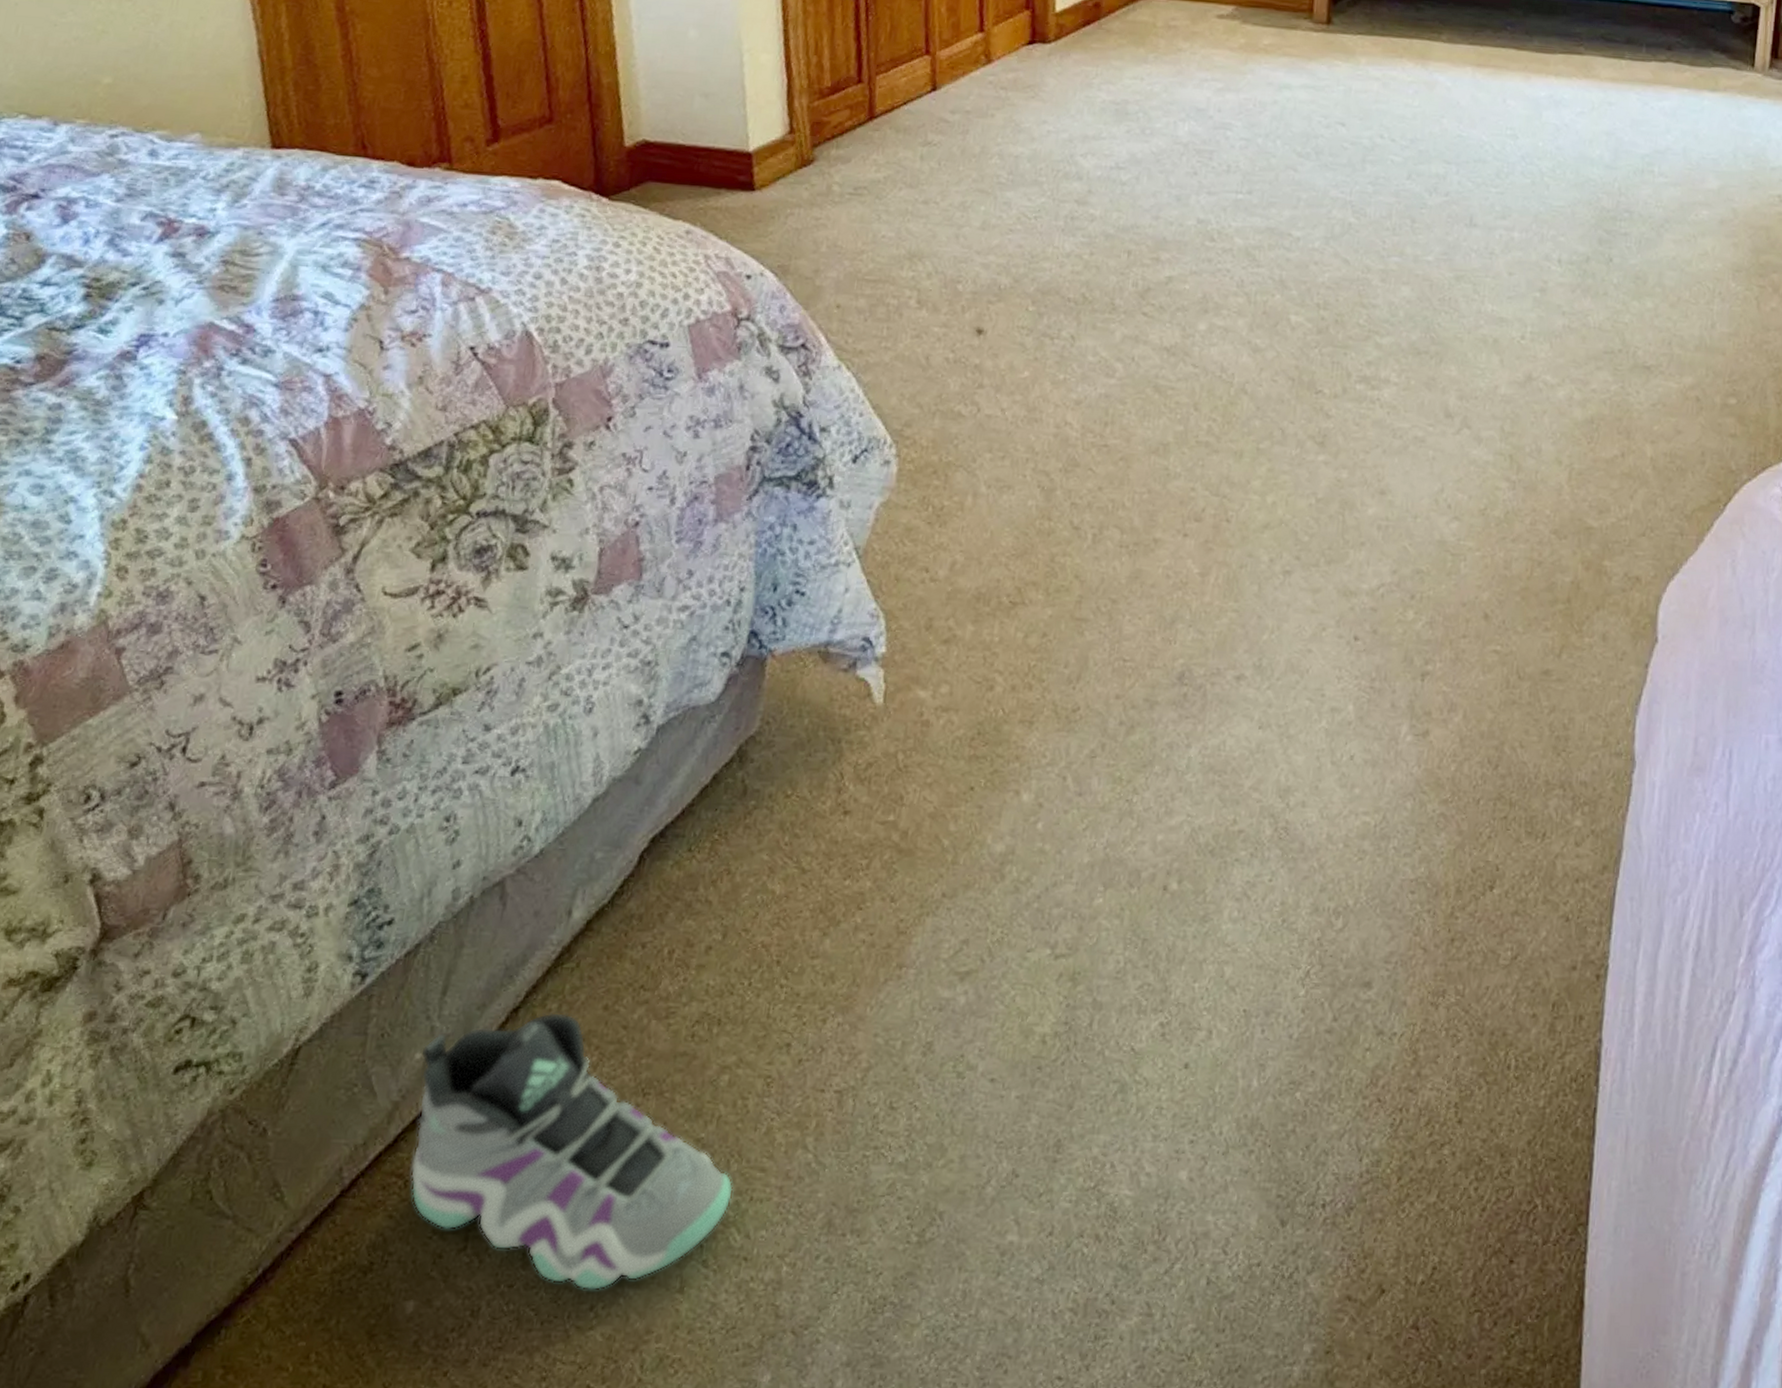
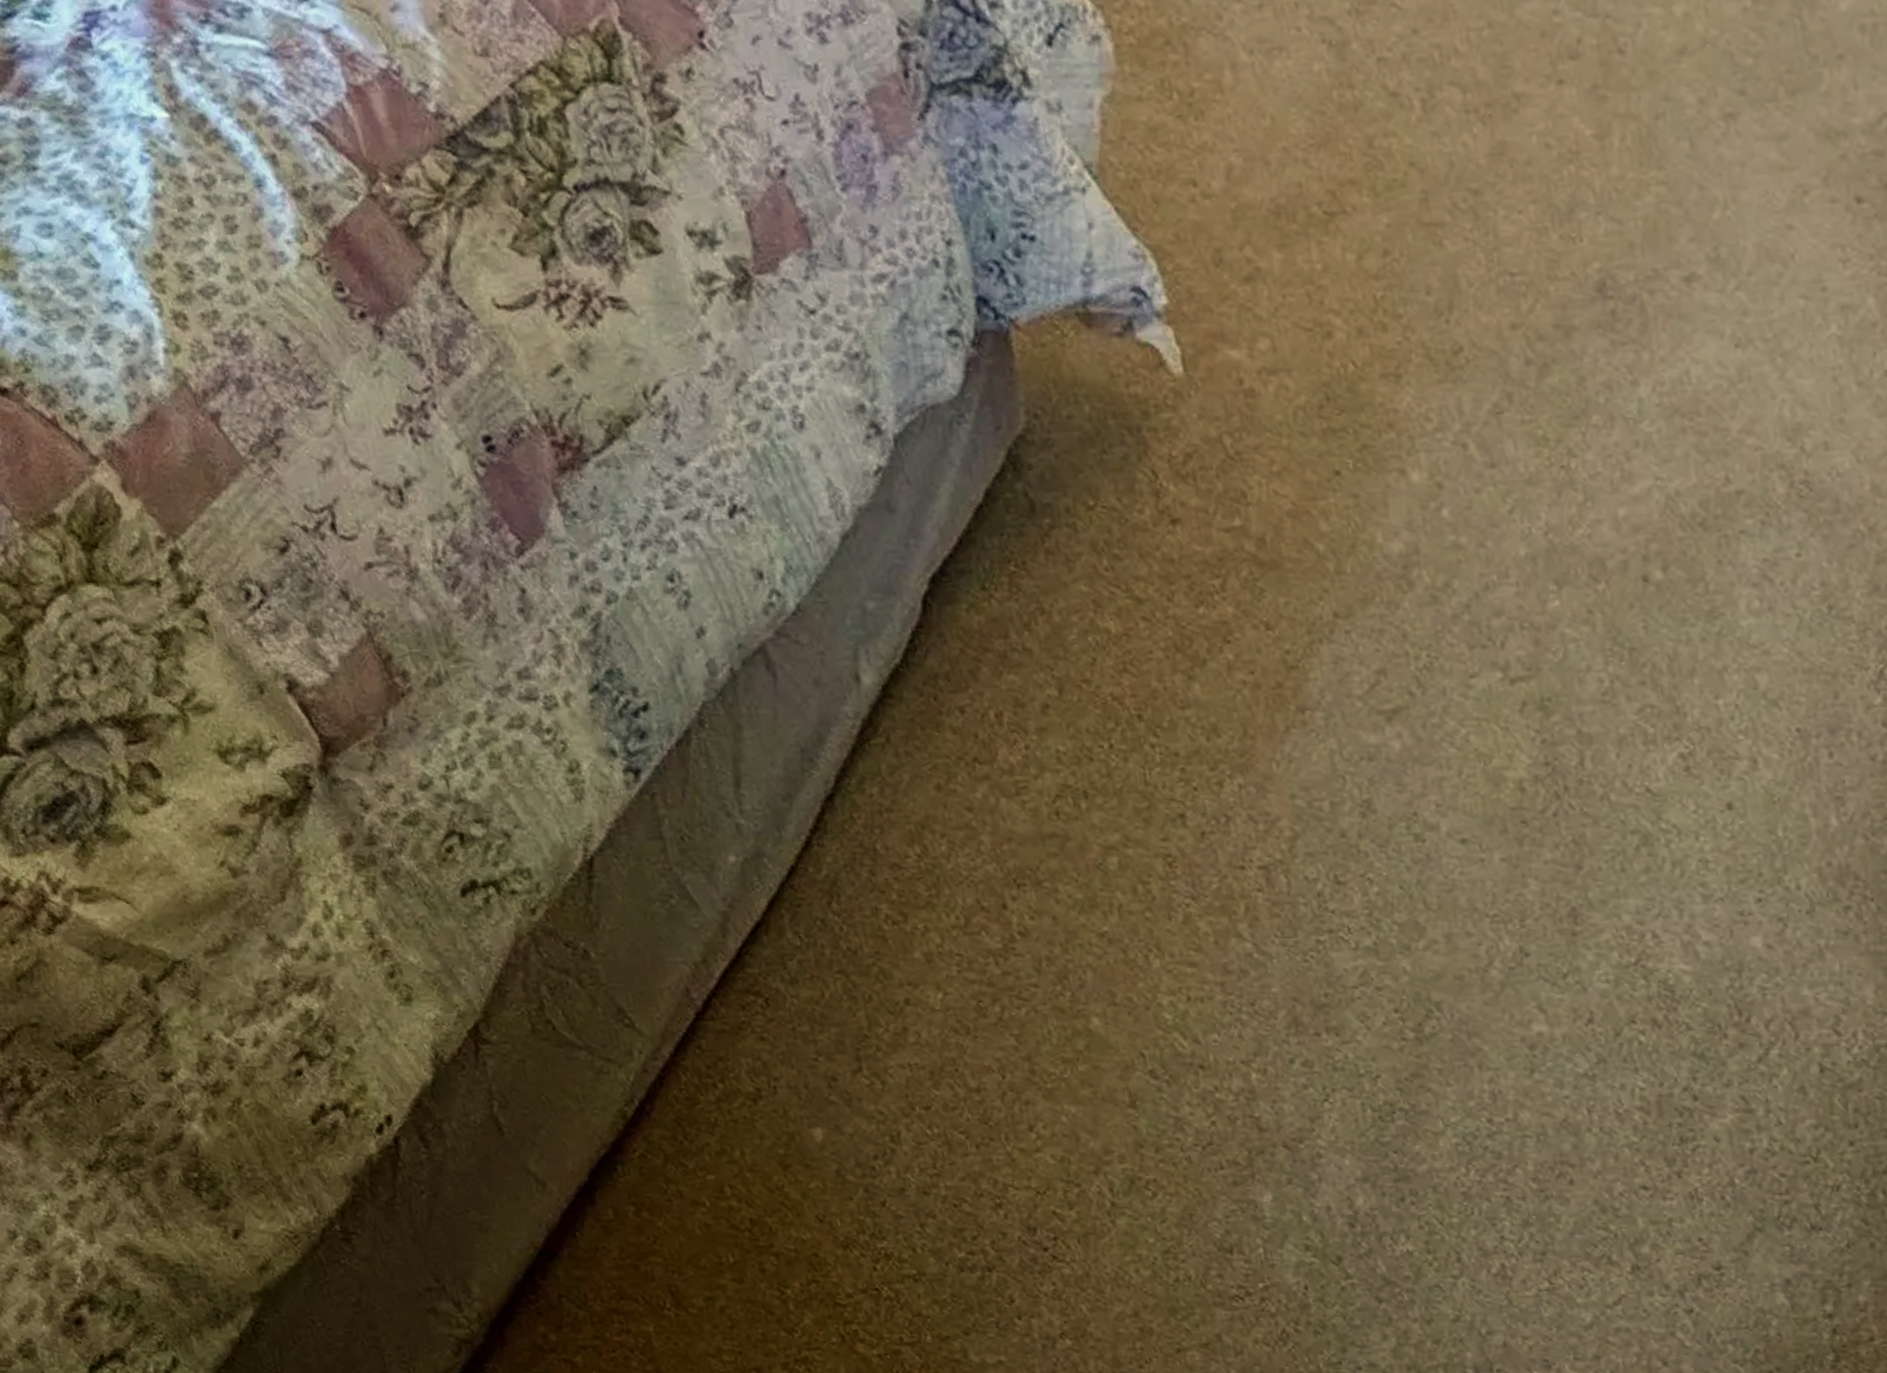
sneaker: present [410,1011,733,1291] -> none [733,796,1164,1110]

